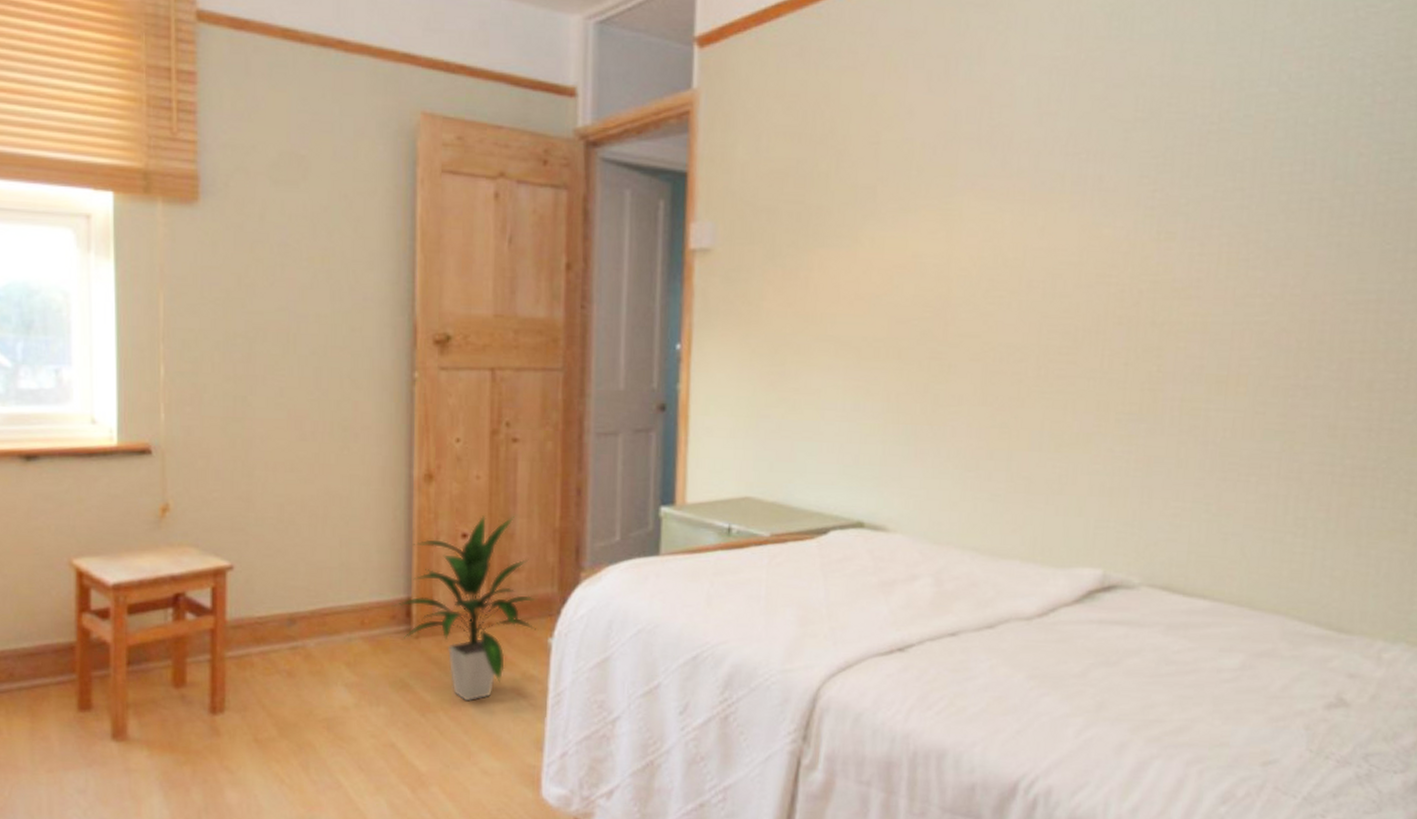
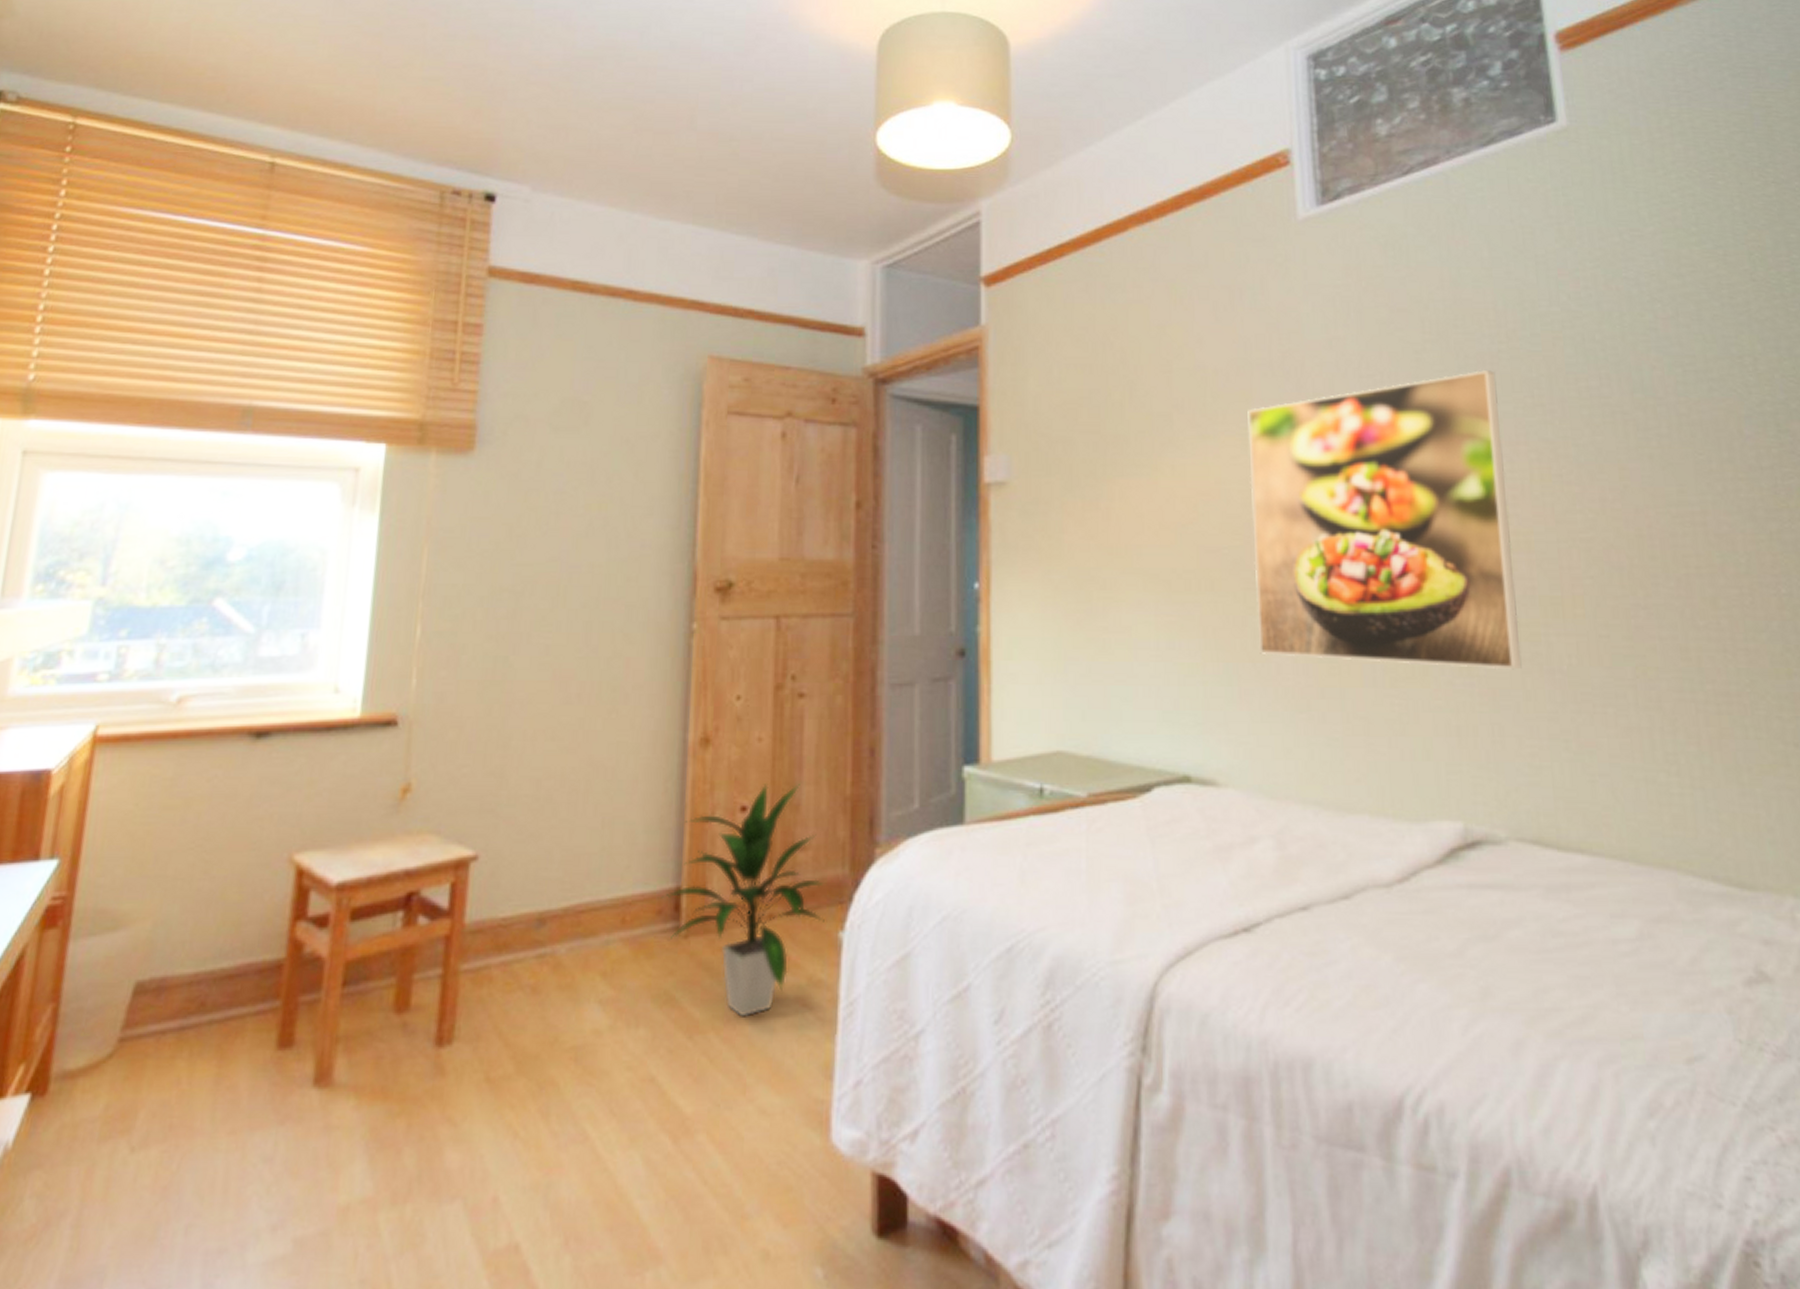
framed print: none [937,152,1202,440] -> present [1247,370,1522,670]

